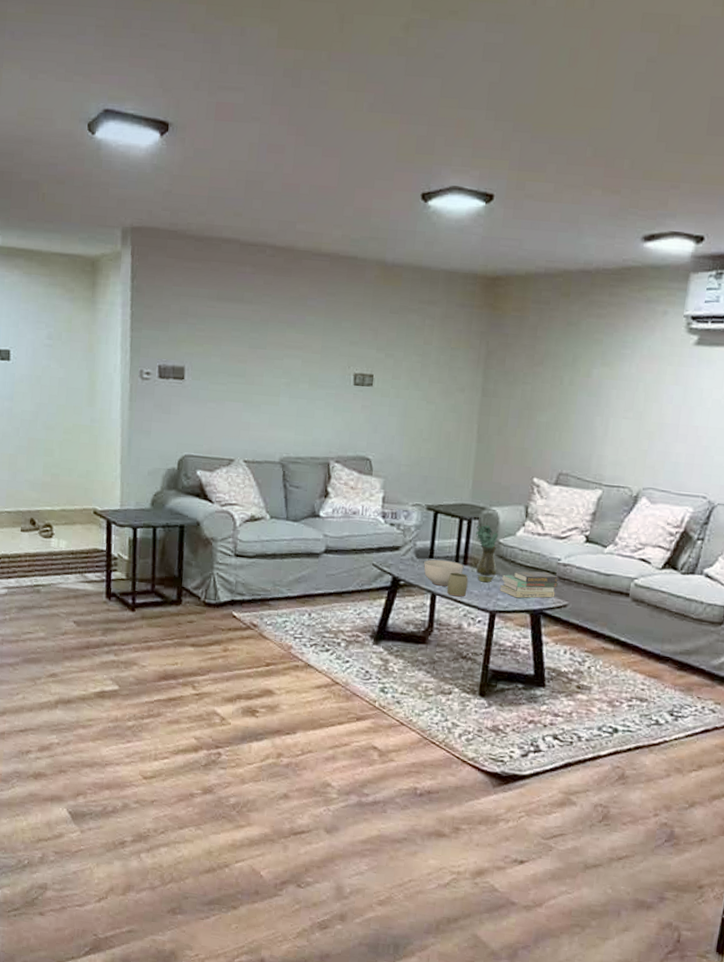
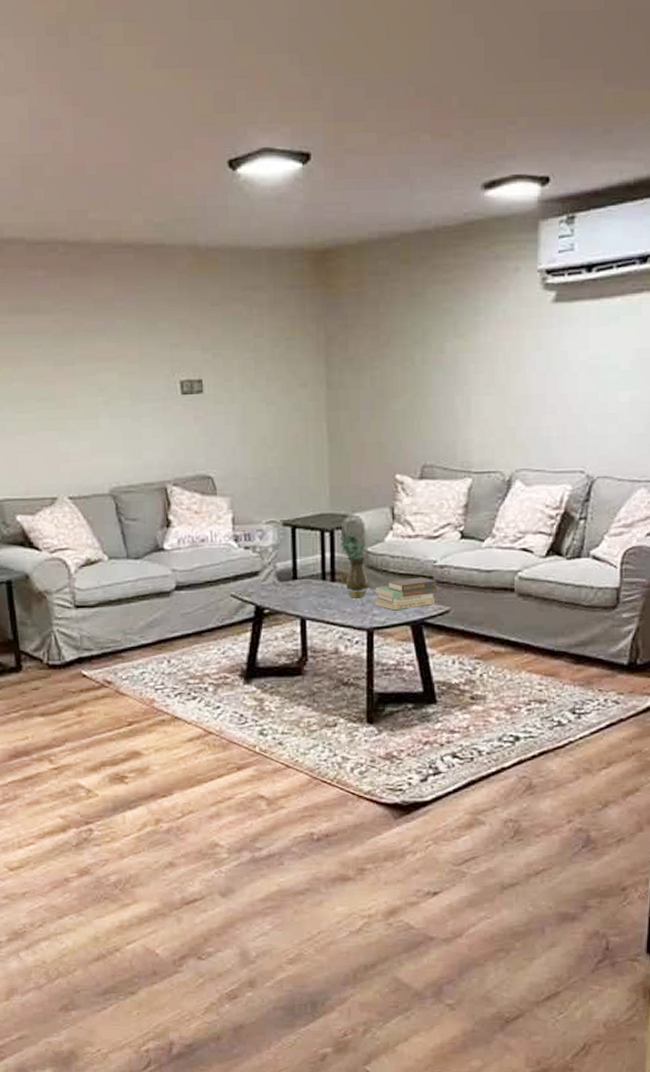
bowl: present [423,559,464,587] -> none [288,579,332,609]
mug: present [446,572,469,597] -> none [316,591,339,618]

